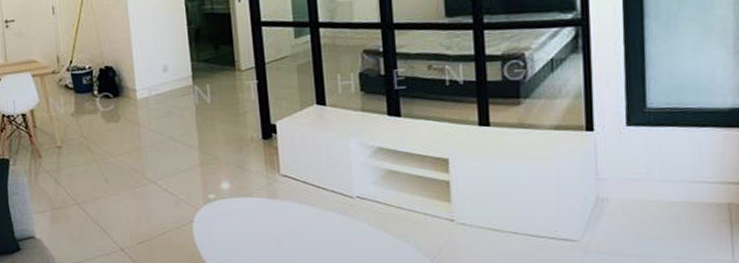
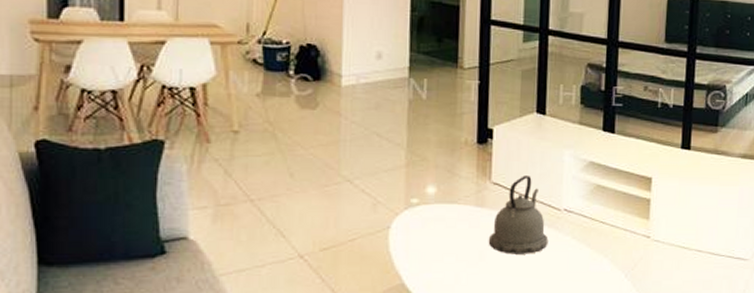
kettle: none [284,166,344,243] -> present [488,176,549,254]

